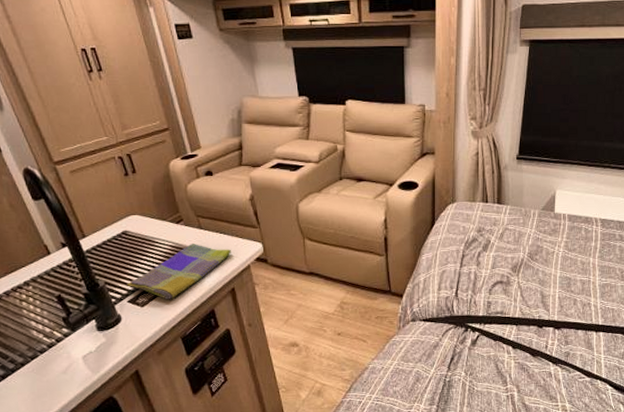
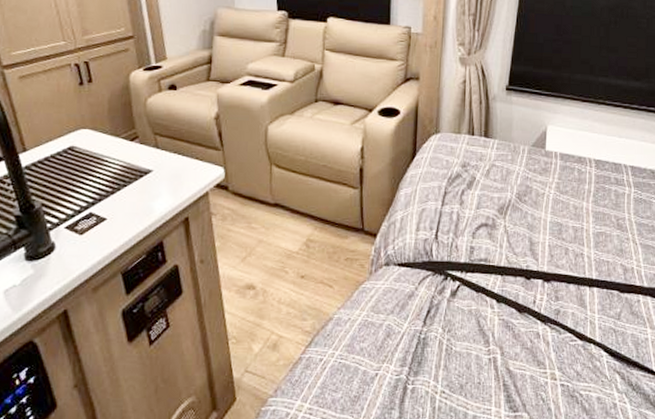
dish towel: present [127,244,231,299] -> none [66,164,189,227]

